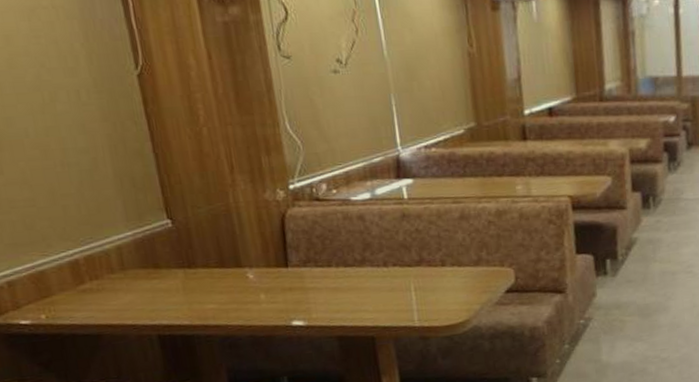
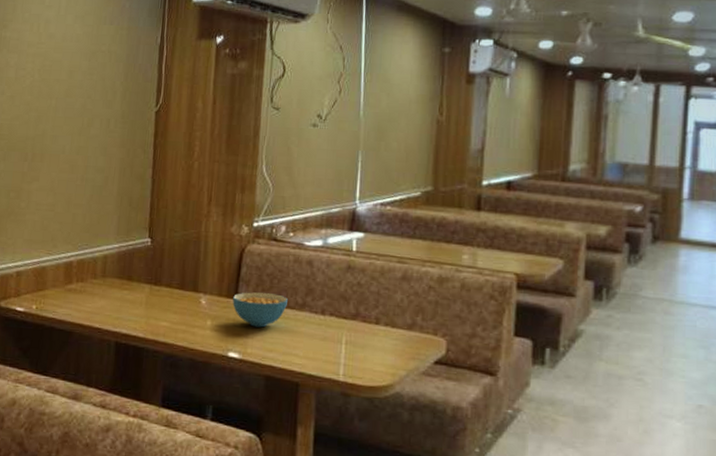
cereal bowl: none [284,254,346,292] -> present [233,292,288,328]

